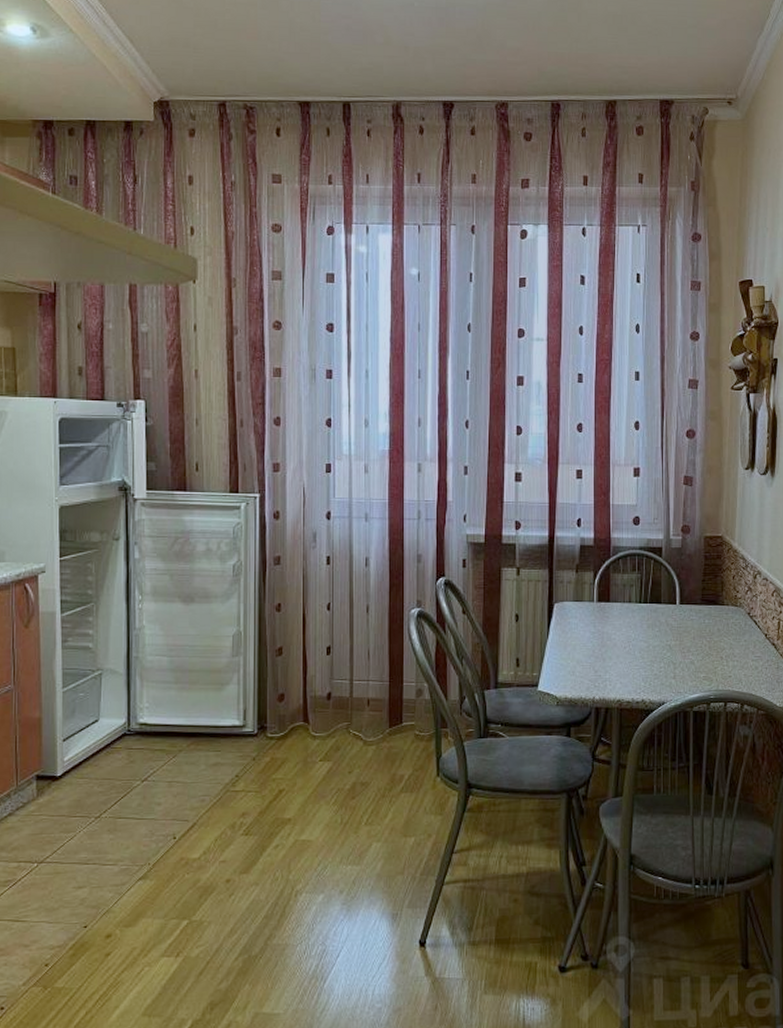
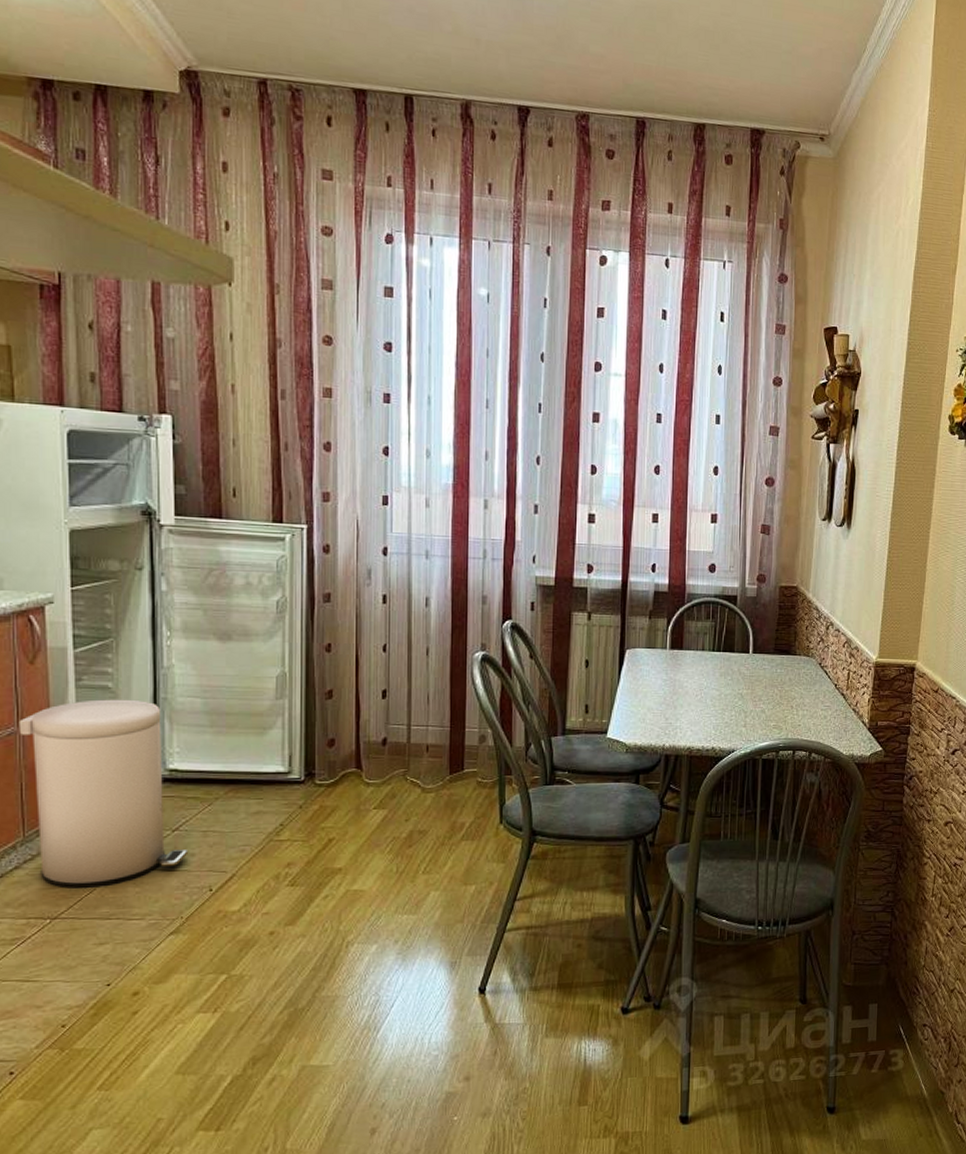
pedal bin: none [15,658,156,834] -> present [19,699,189,888]

